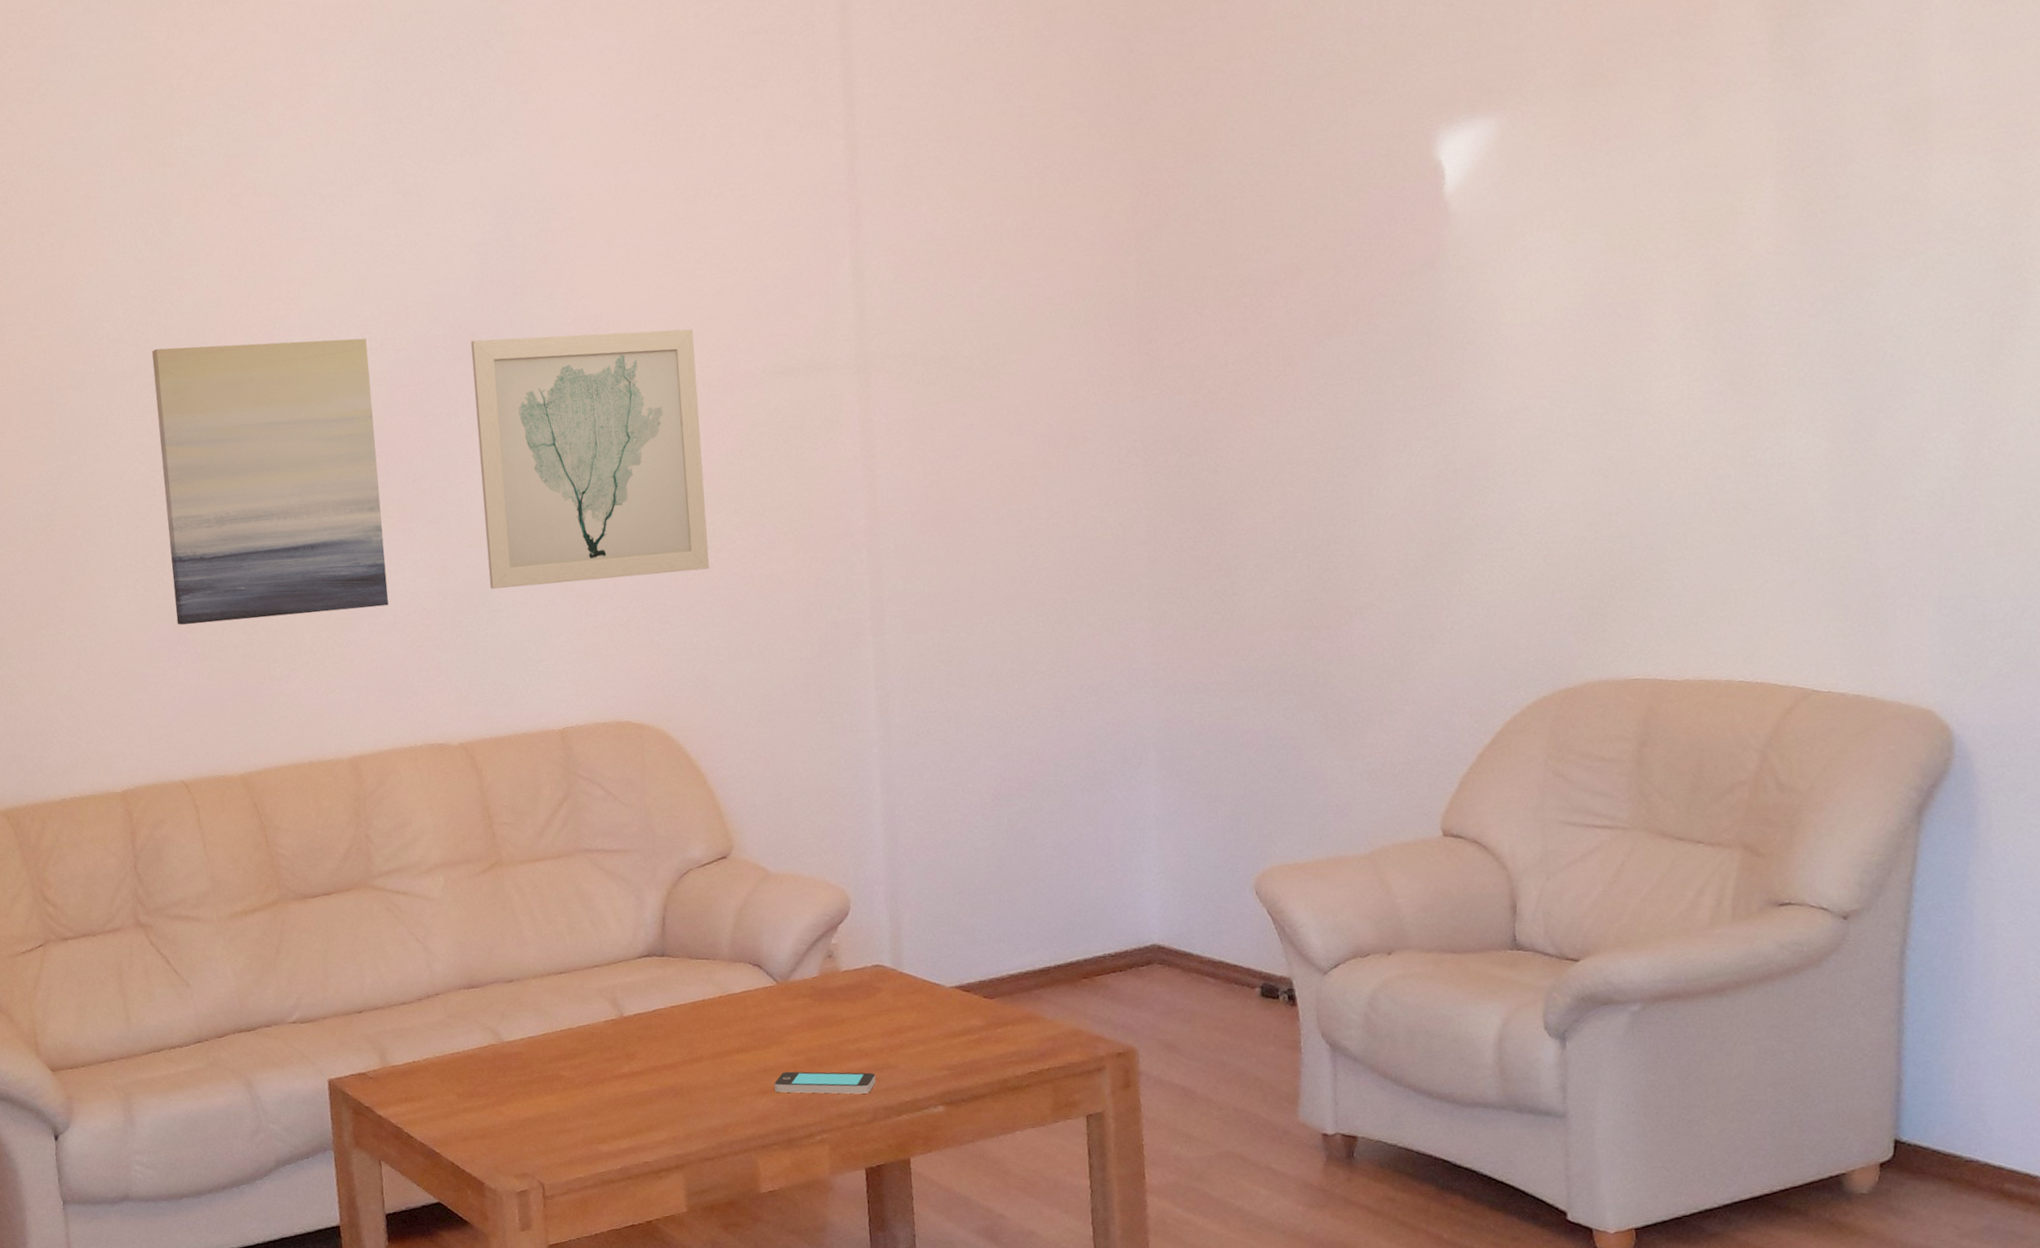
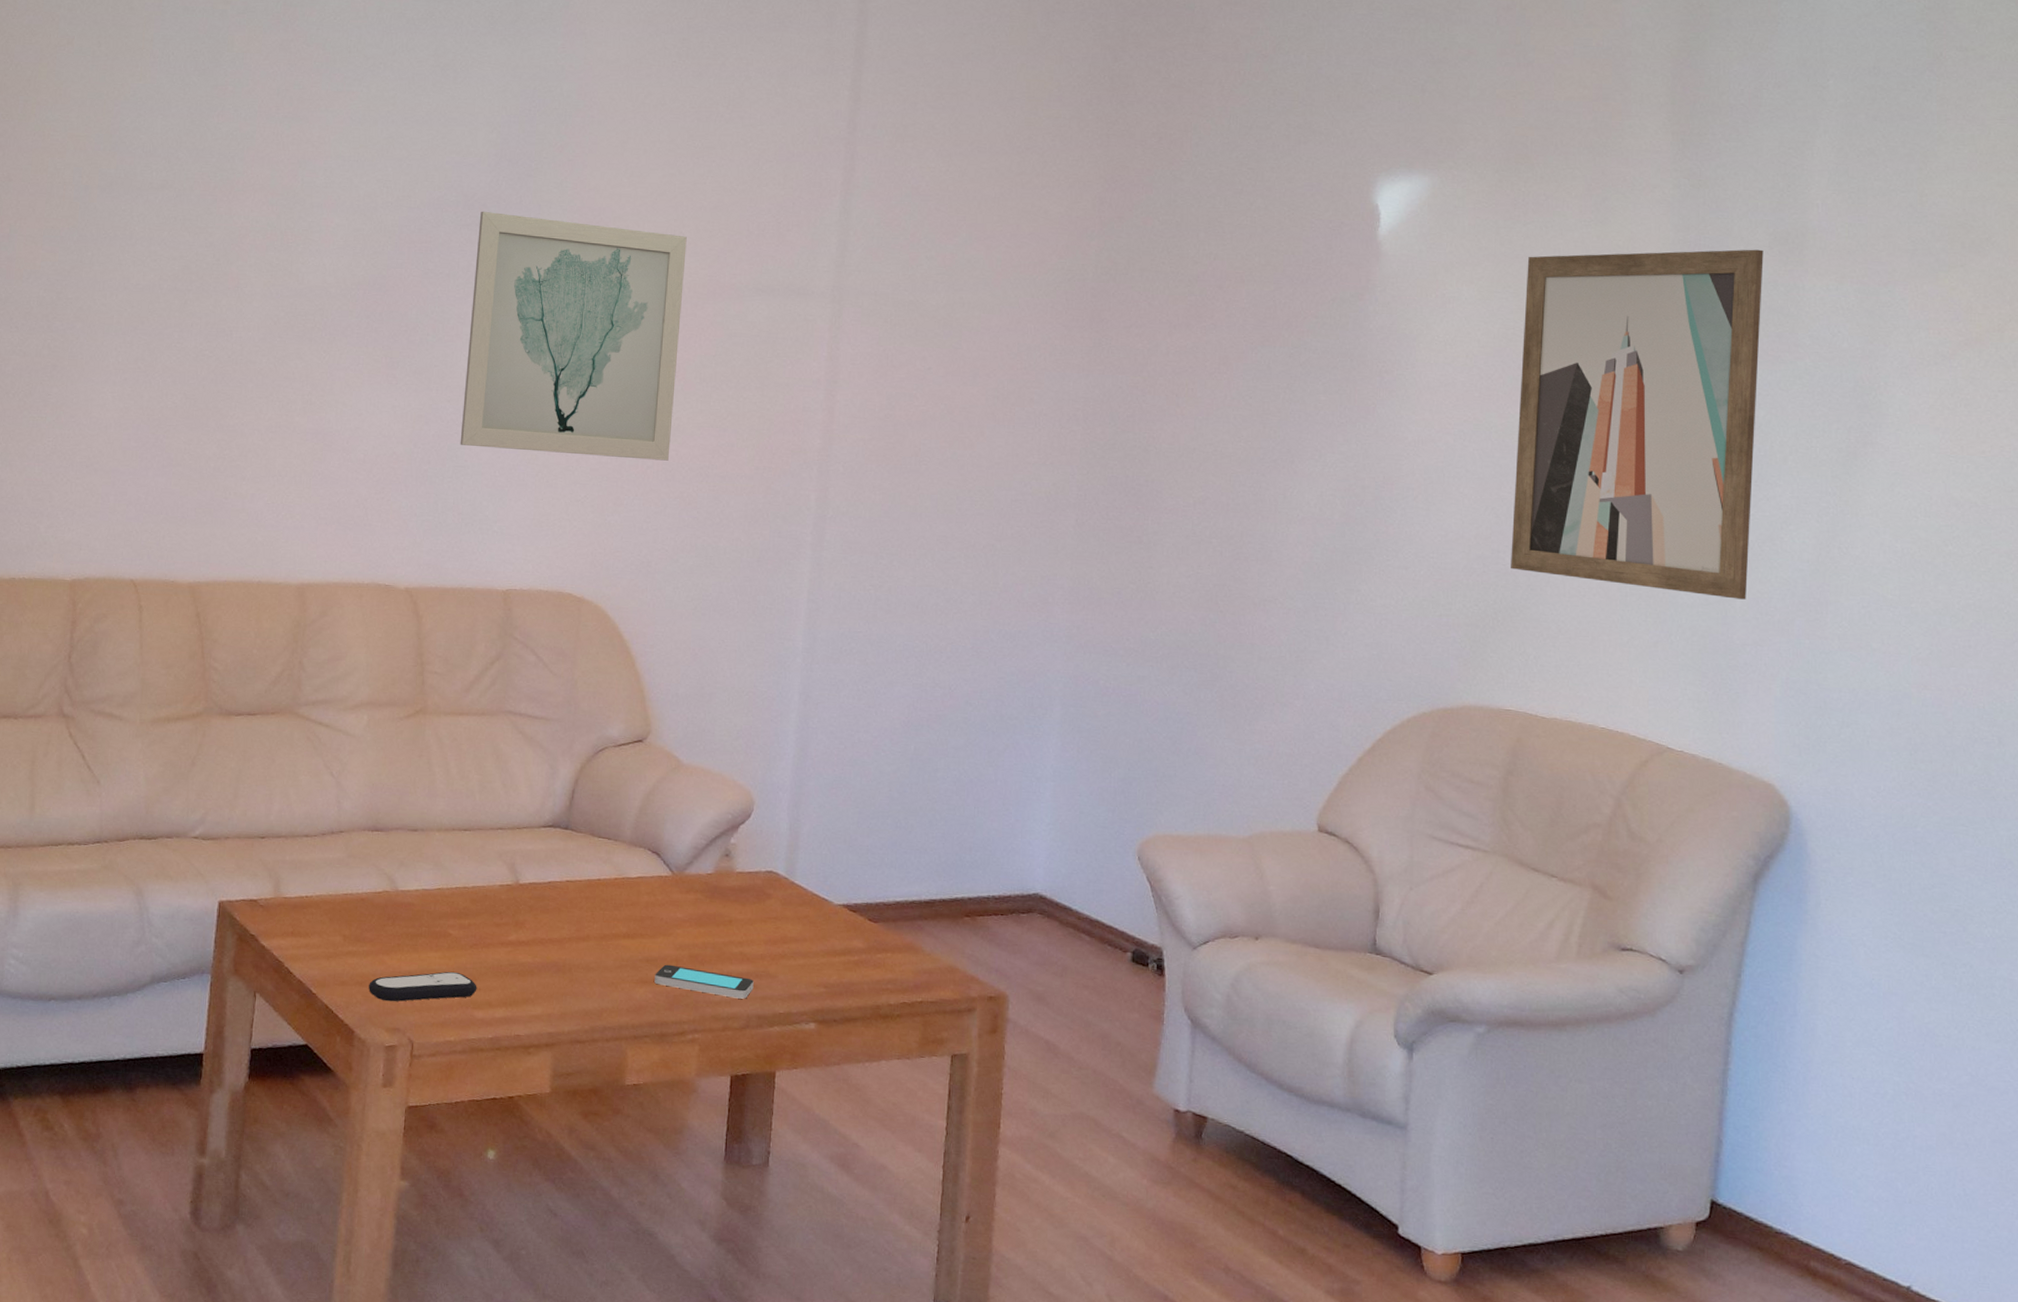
wall art: present [152,338,389,625] -> none [156,166,384,444]
remote control: none [490,1111,599,1150] -> present [369,971,477,1002]
wall art: none [1614,133,1889,531] -> present [1511,249,1764,600]

